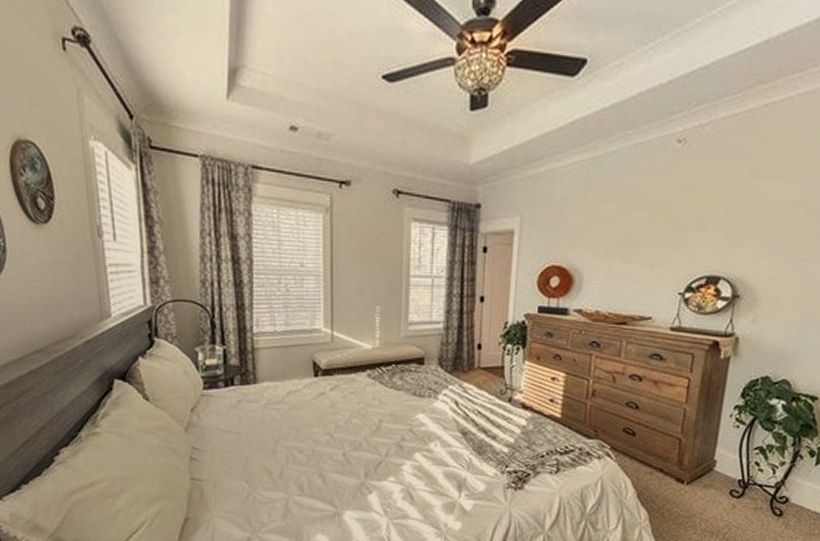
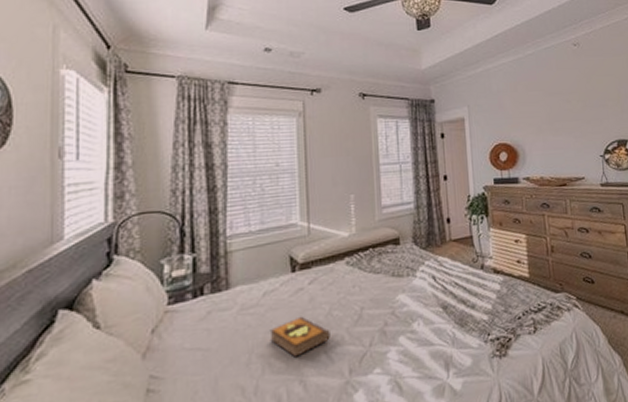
hardback book: none [293,418,349,454] -> present [269,316,330,358]

